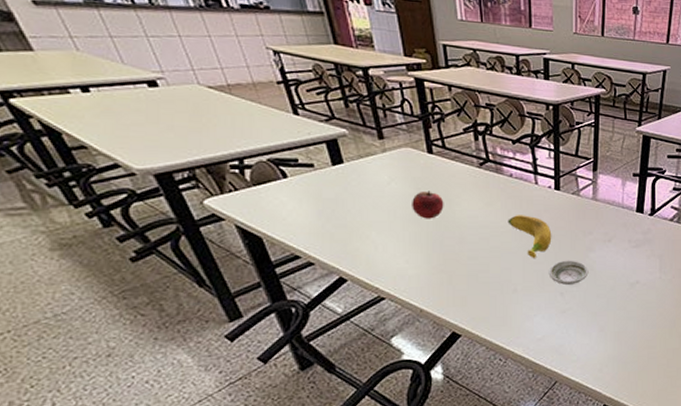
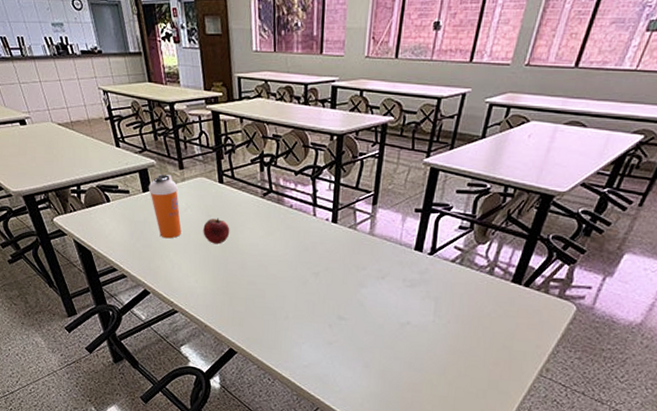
shaker bottle: none [339,145,385,216] -> present [148,174,182,239]
banana: present [508,215,552,259] -> none [285,245,326,290]
saucer: present [548,260,589,285] -> none [319,293,359,318]

